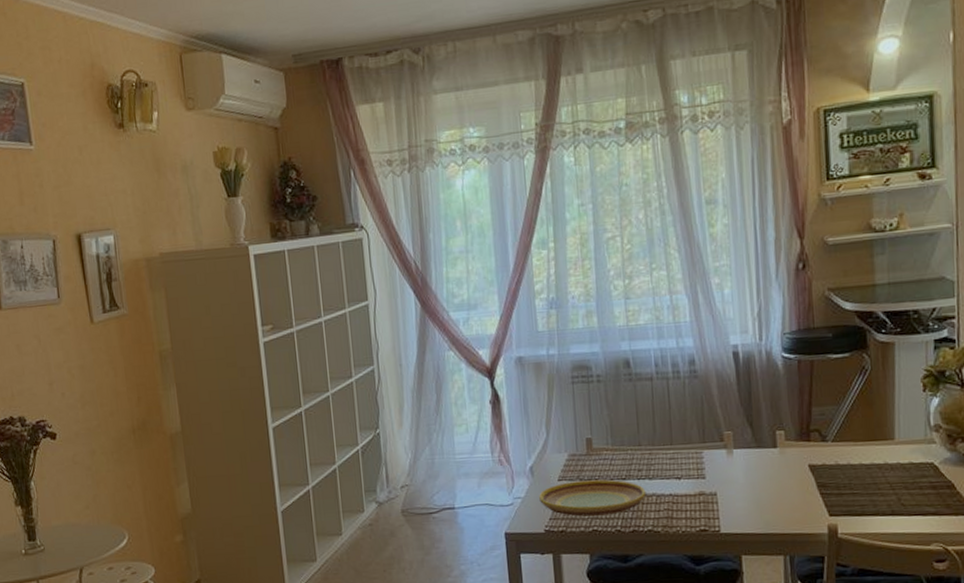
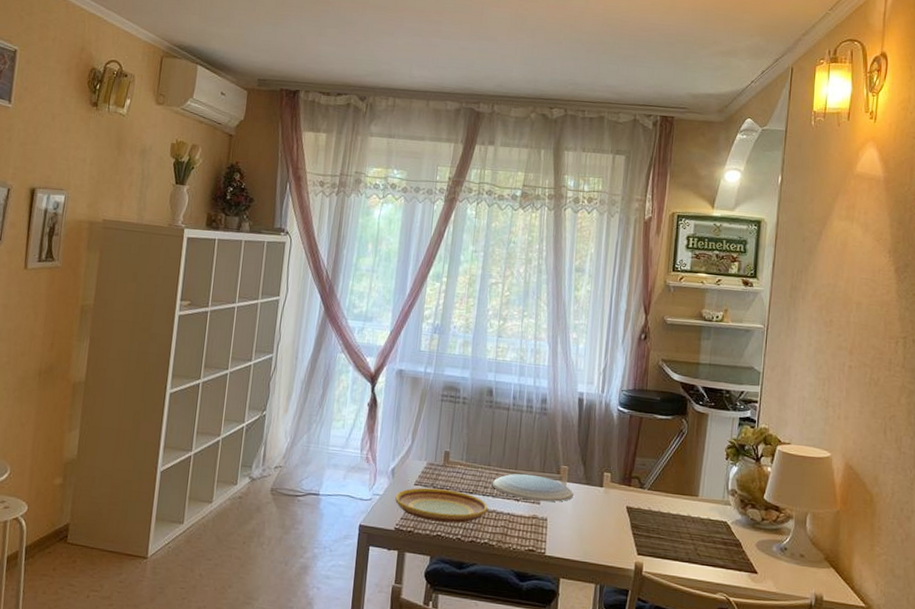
plate: none [646,447,743,476] -> present [492,473,573,502]

